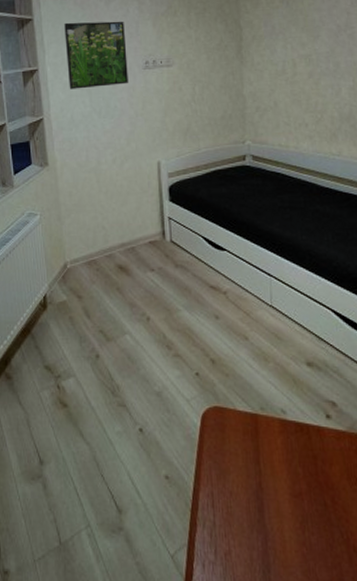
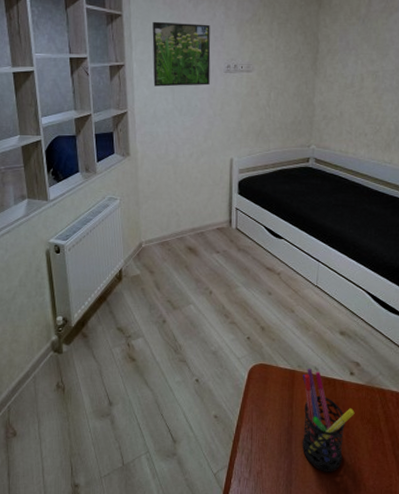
pen holder: none [267,410,339,552] -> present [302,368,355,472]

